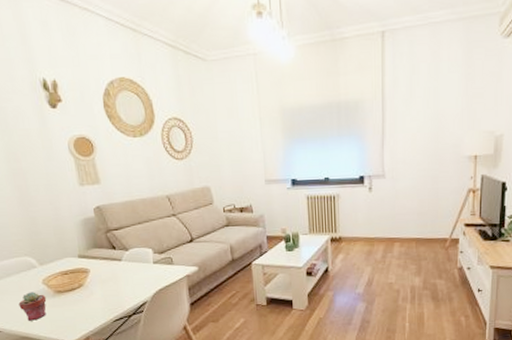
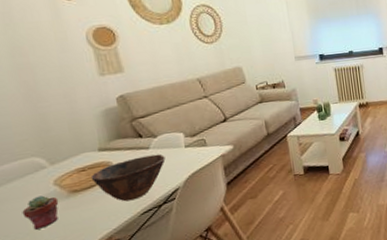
bowl: none [72,267,136,308] -> present [90,153,166,202]

